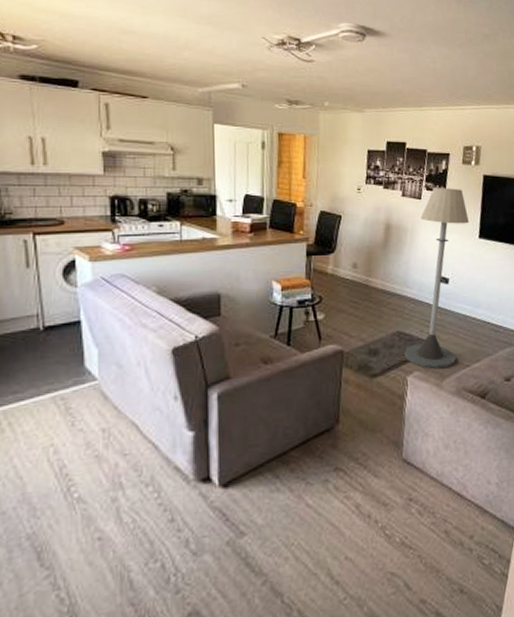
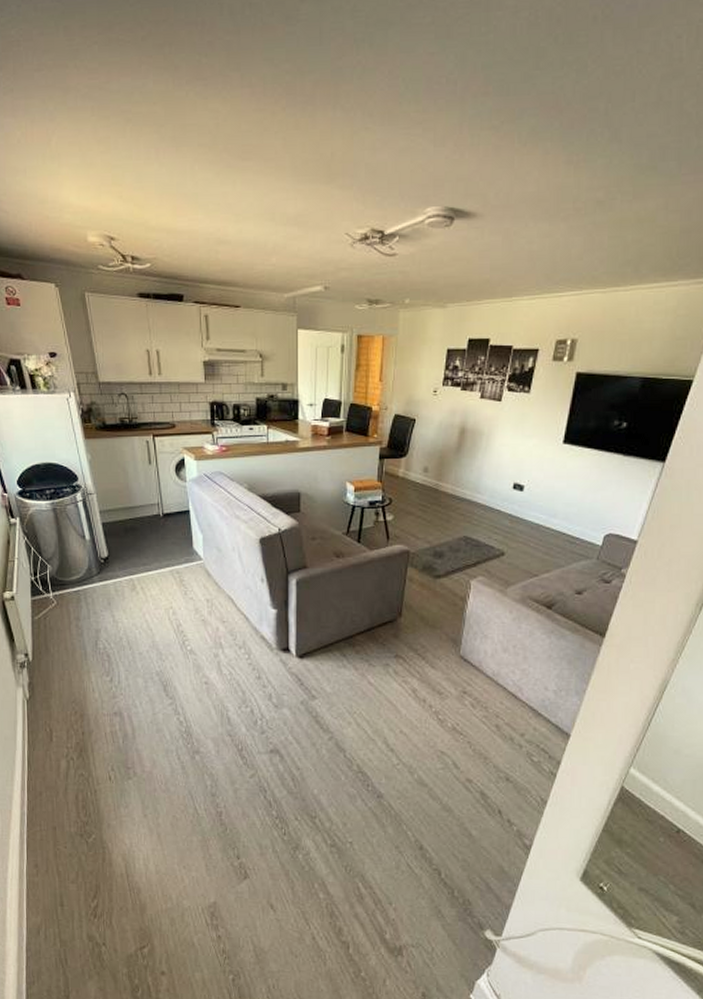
floor lamp: present [404,188,469,369] -> none [470,388,553,576]

